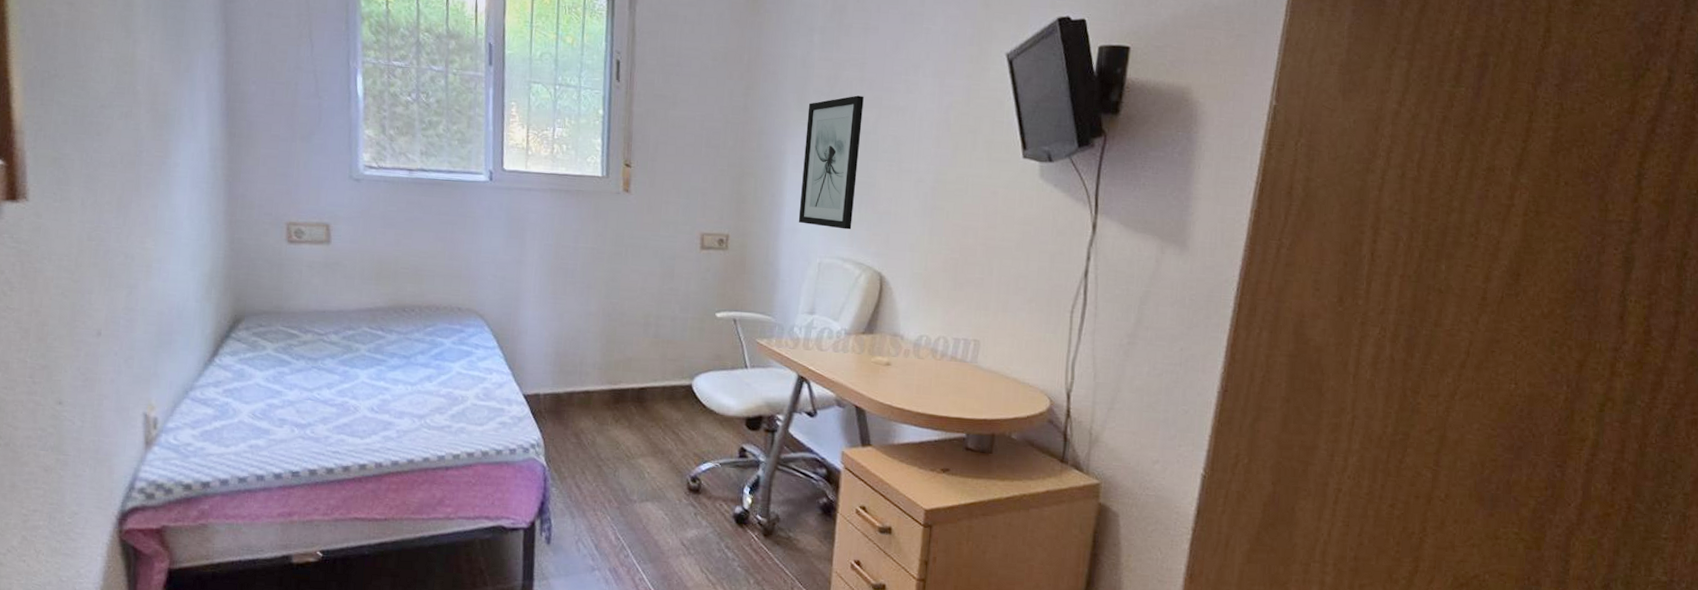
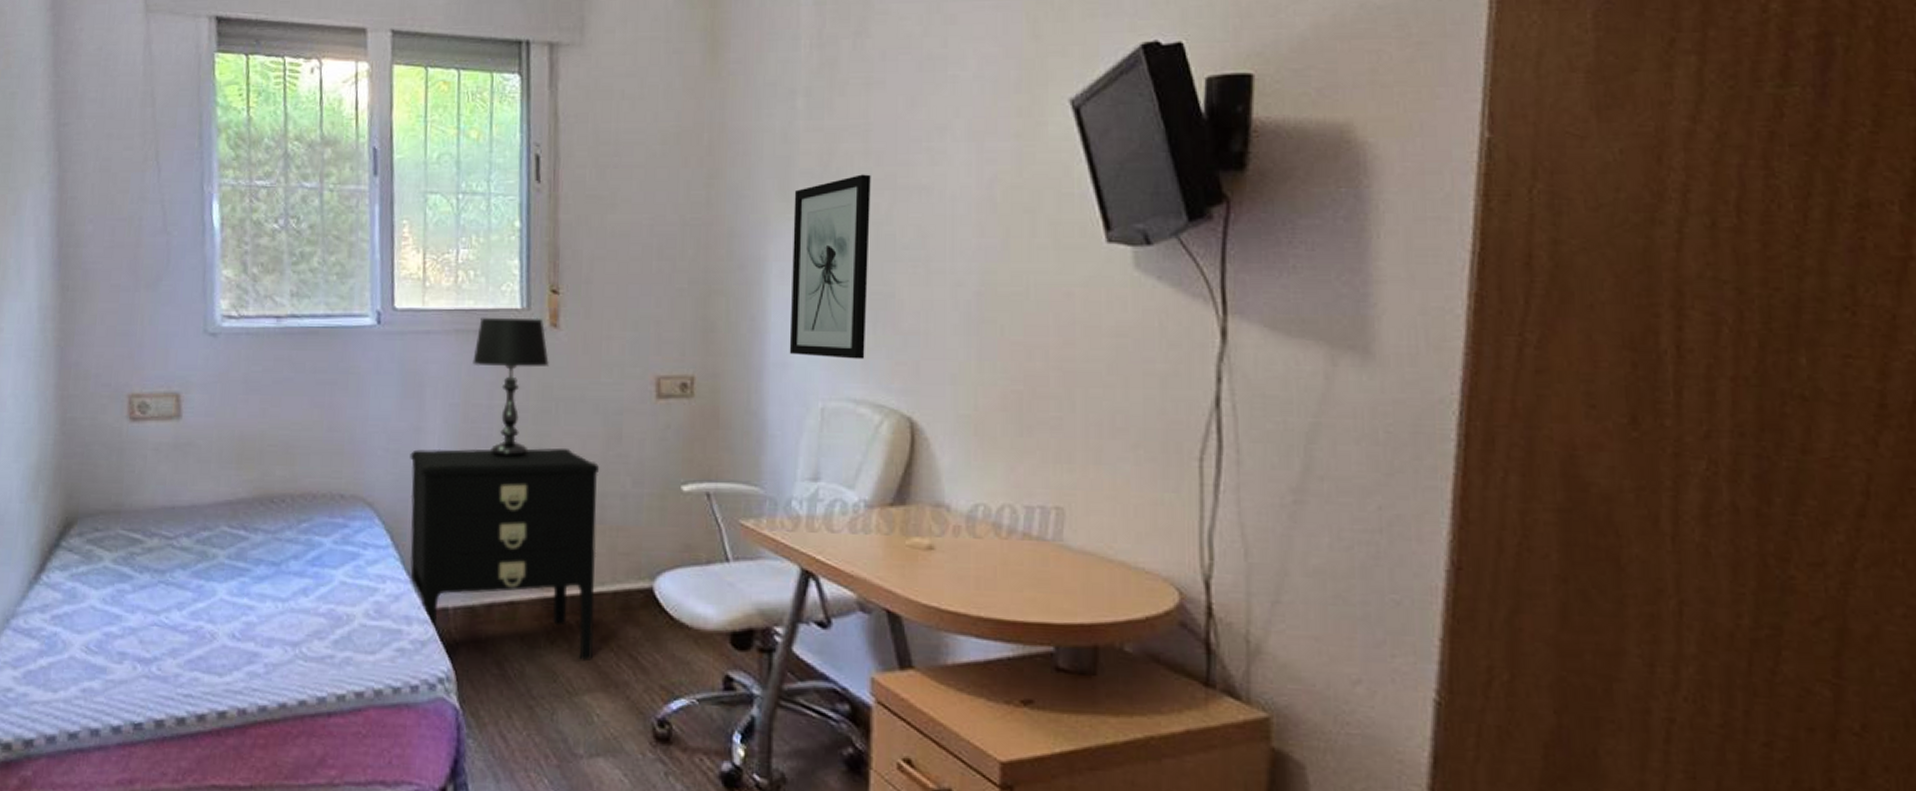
nightstand: none [511,277,657,435] -> present [409,447,600,662]
table lamp: none [563,181,622,287] -> present [472,317,549,458]

